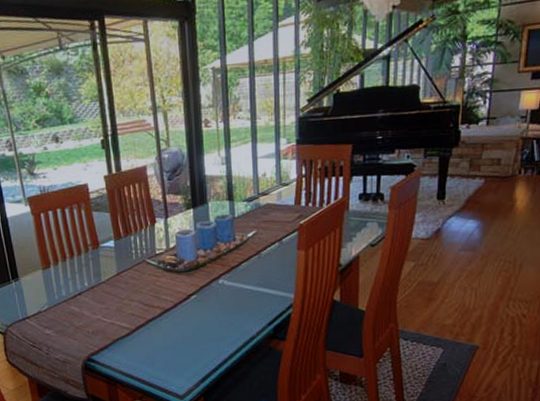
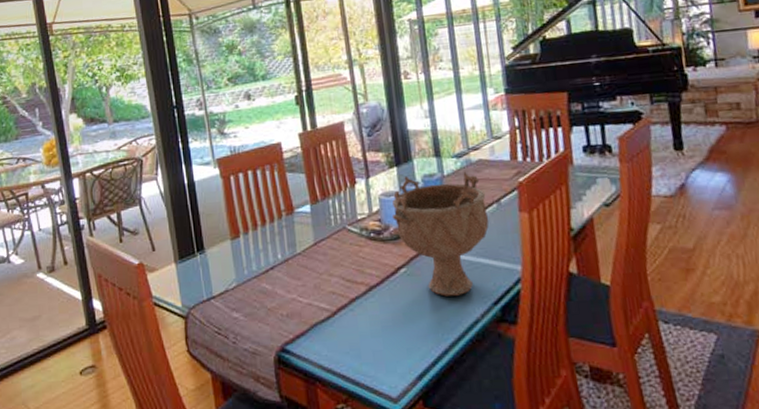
decorative bowl: none [186,214,271,318] -> present [391,171,489,297]

